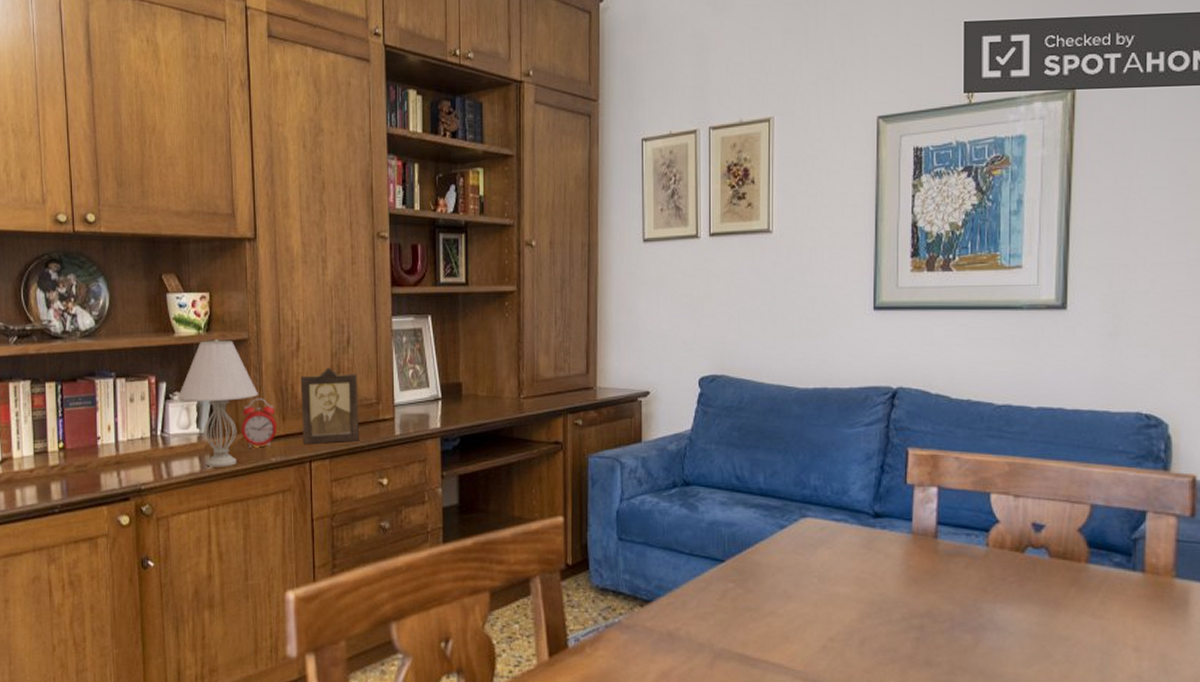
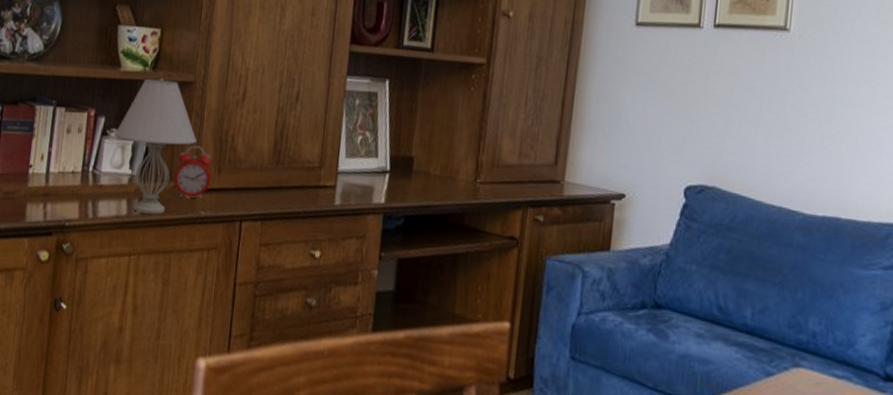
photo frame: present [300,367,359,445] -> none [235,122,302,206]

